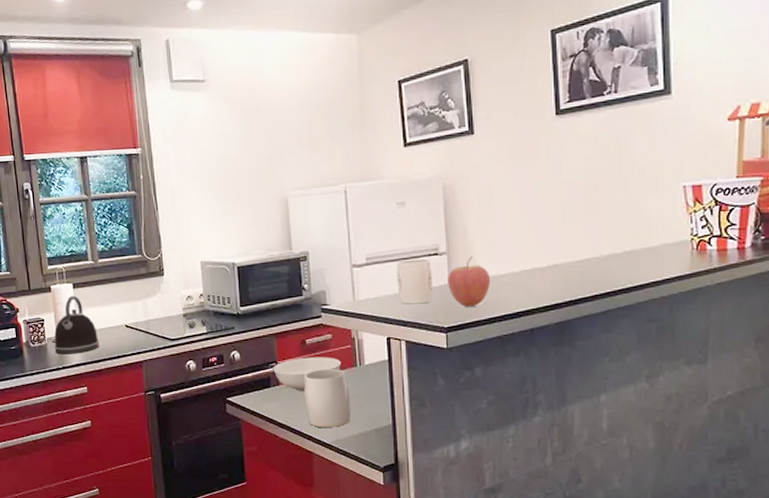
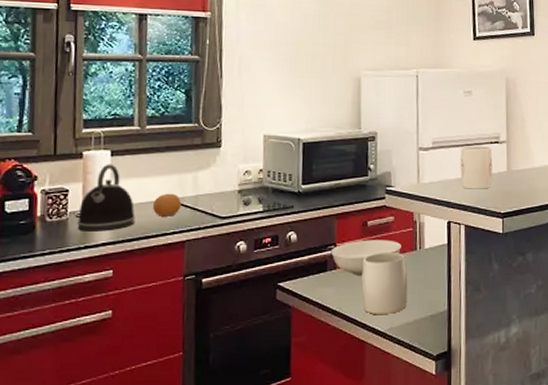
fruit: none [112,319,136,340] -> present [153,193,182,216]
fruit: present [448,256,491,307] -> none [506,146,544,194]

